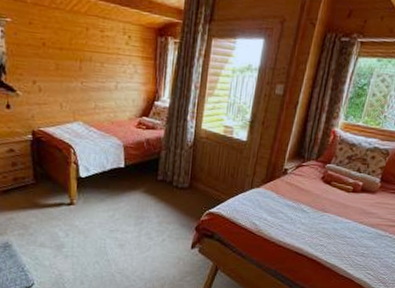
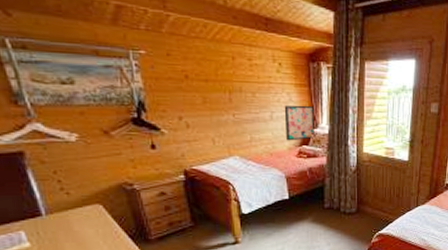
wall art: none [128,77,157,112] -> present [284,105,315,141]

